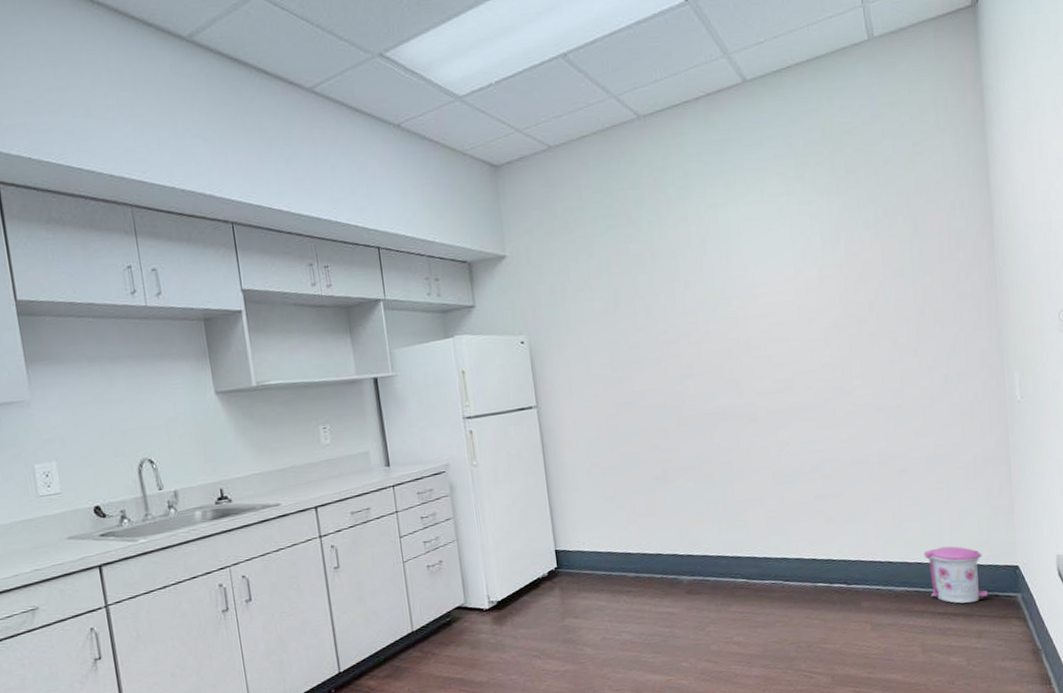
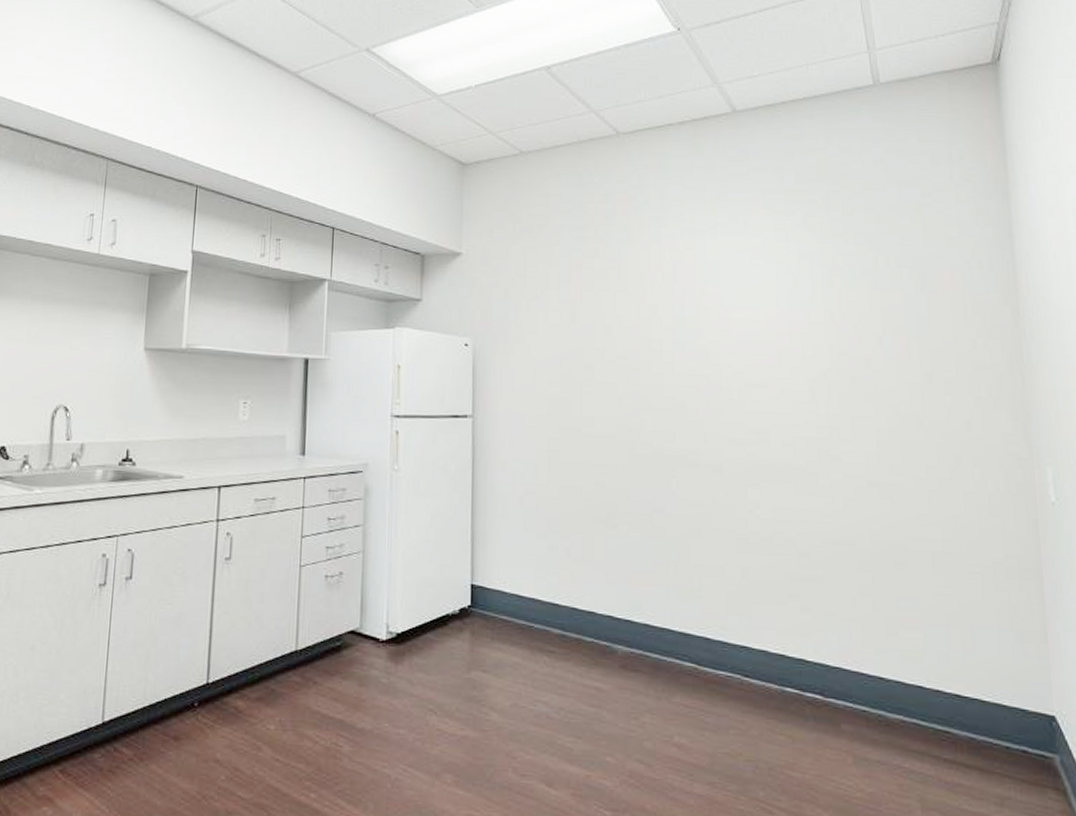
trash can: present [924,546,989,604] -> none [926,671,1014,755]

